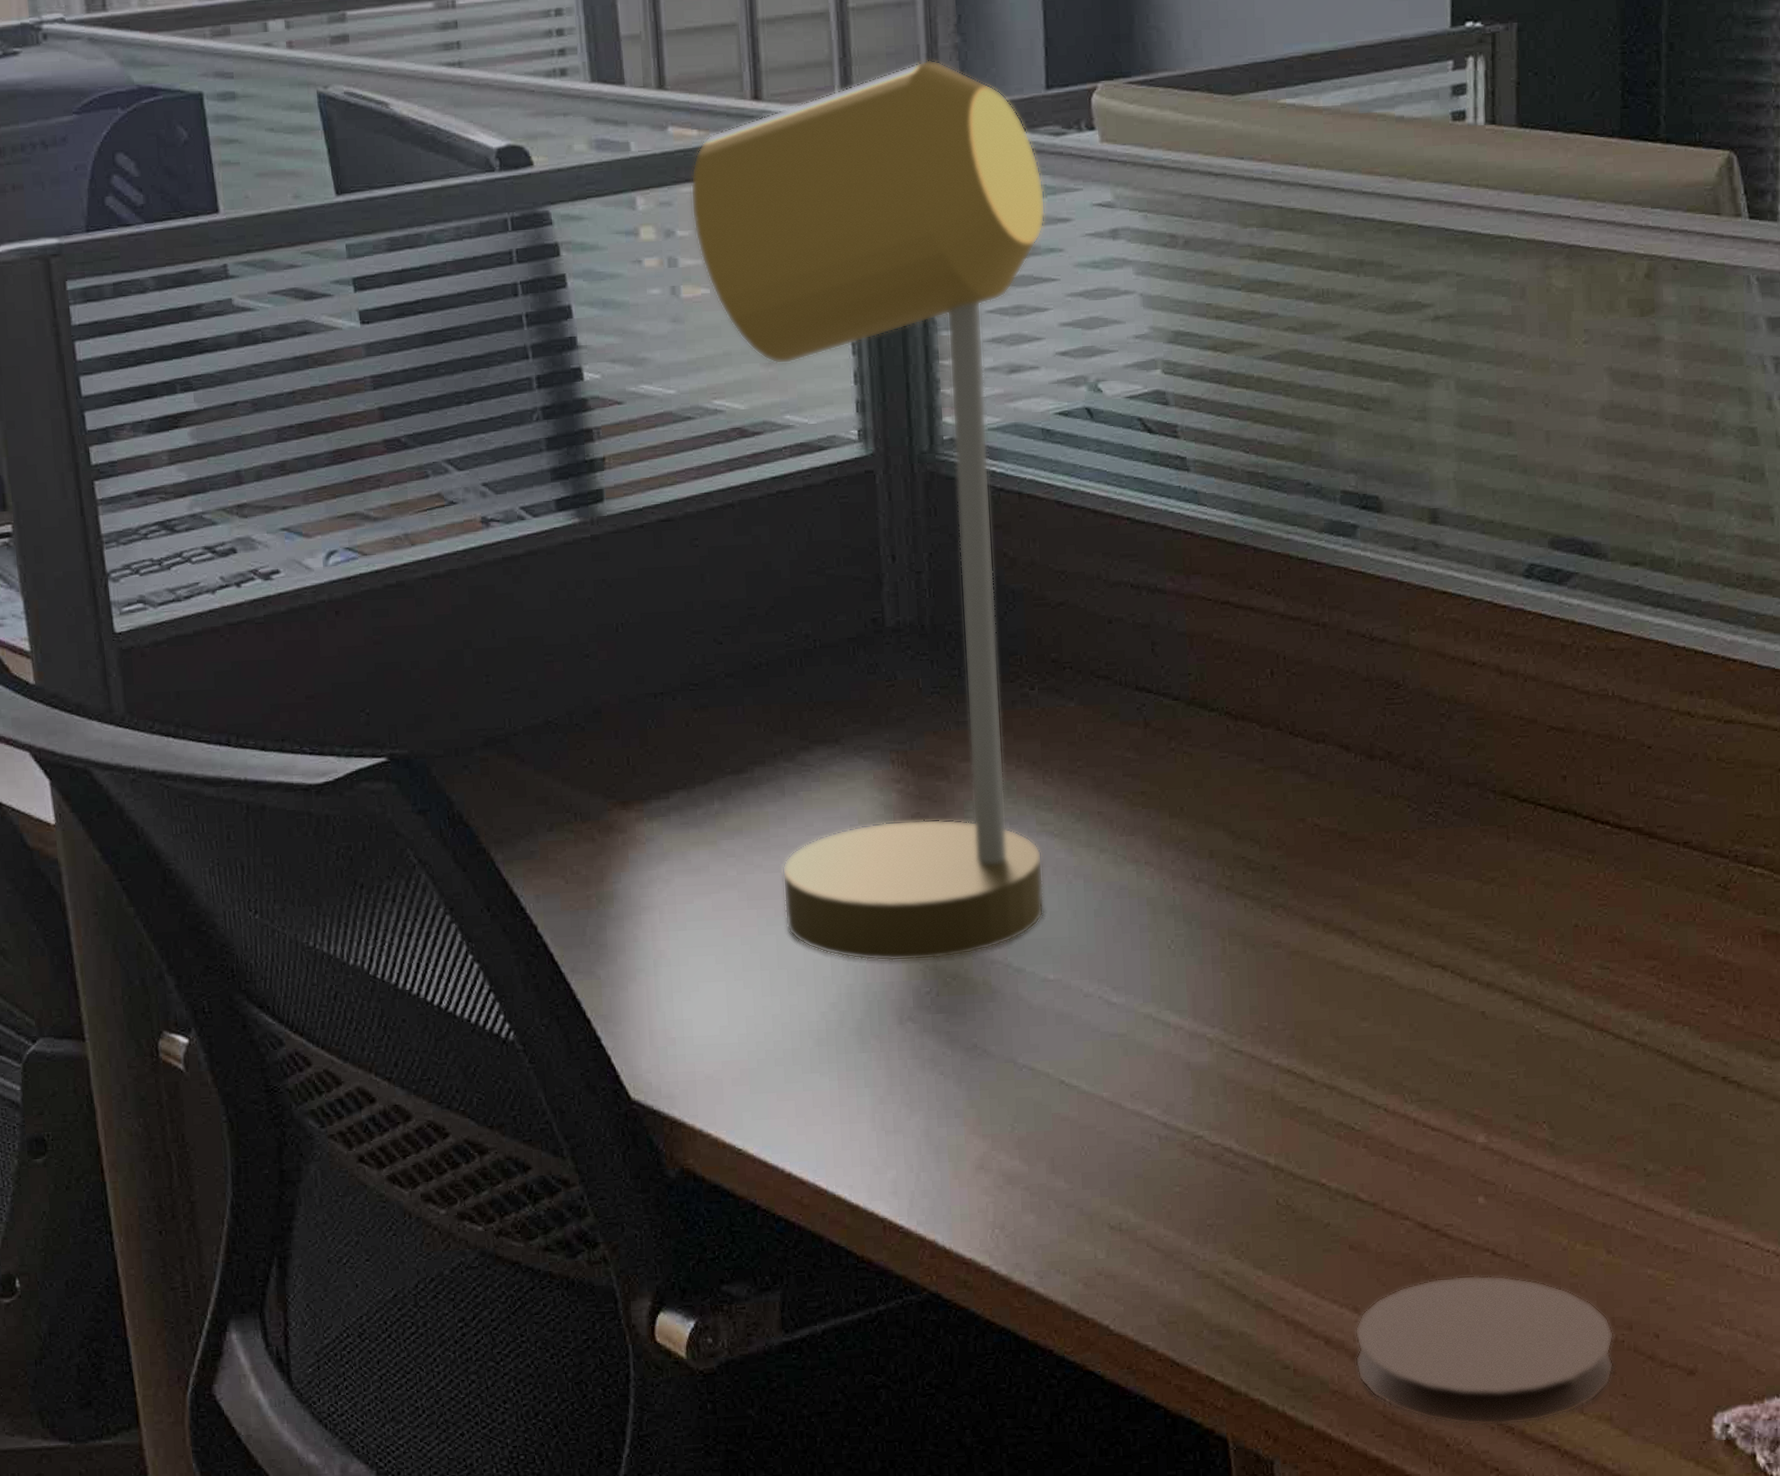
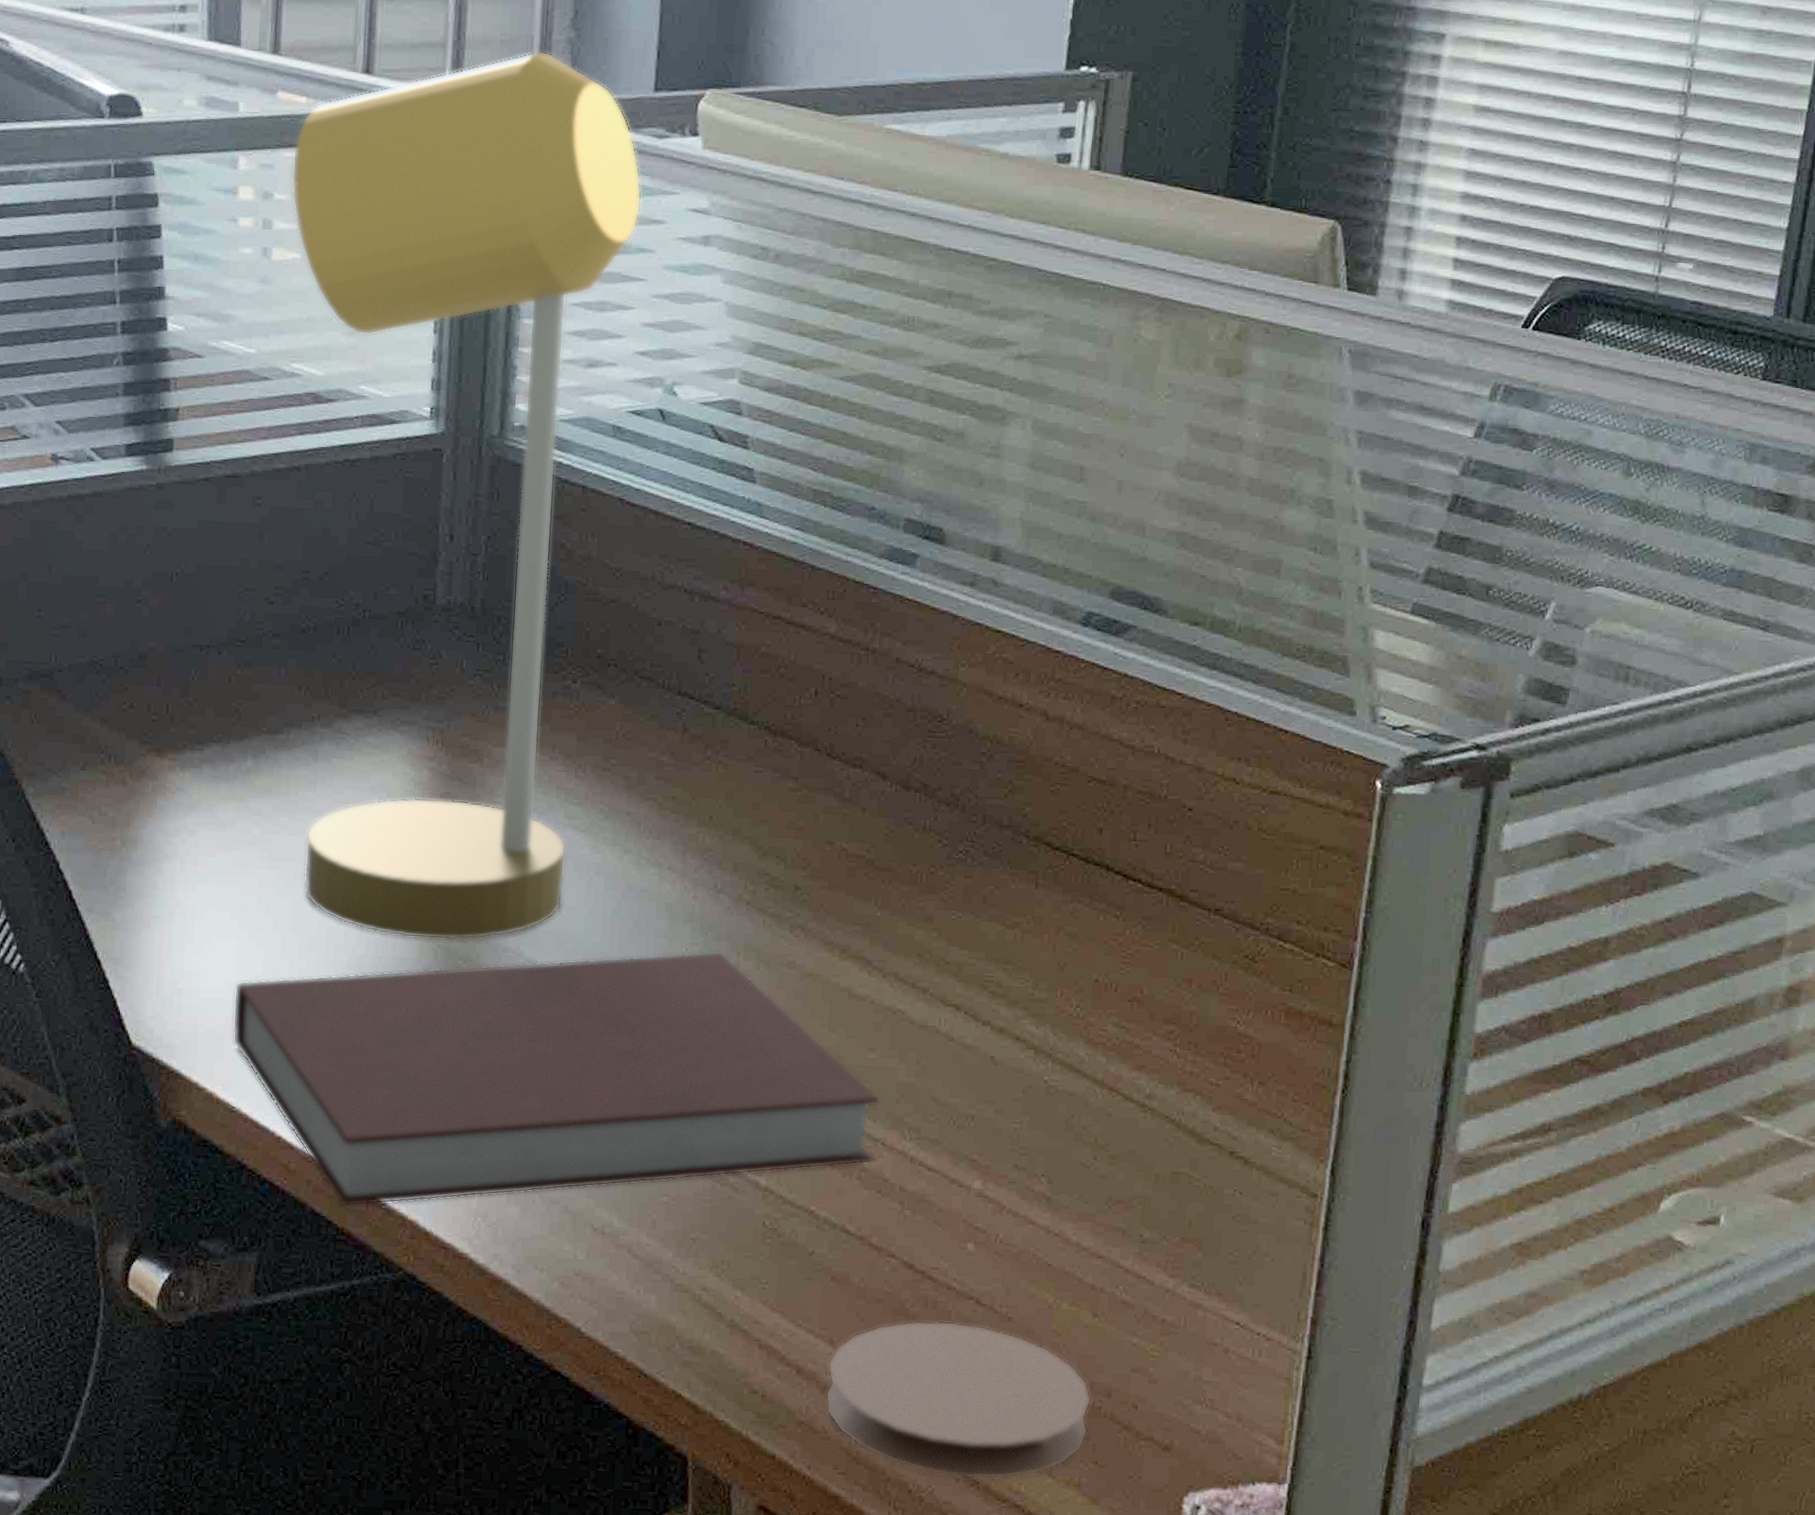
notebook: none [727,939,1379,1236] -> present [232,951,881,1208]

